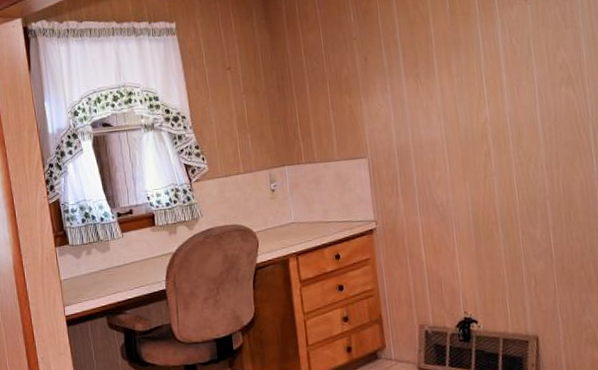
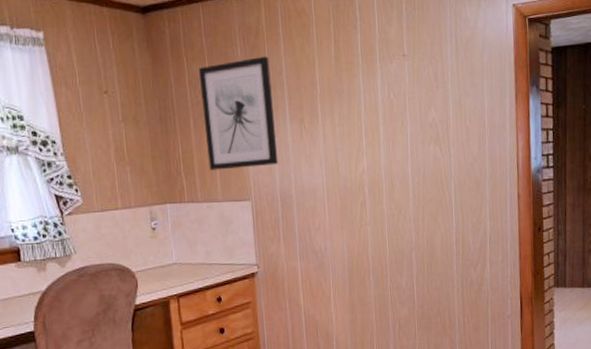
wall art: none [314,18,395,132] -> present [199,56,279,170]

